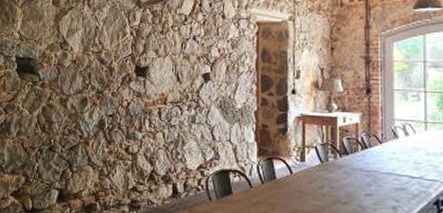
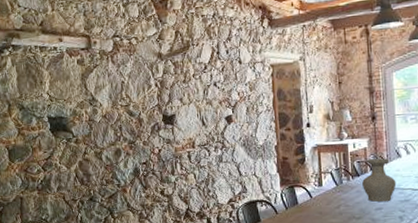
vase: none [351,137,391,187] -> present [362,158,397,202]

